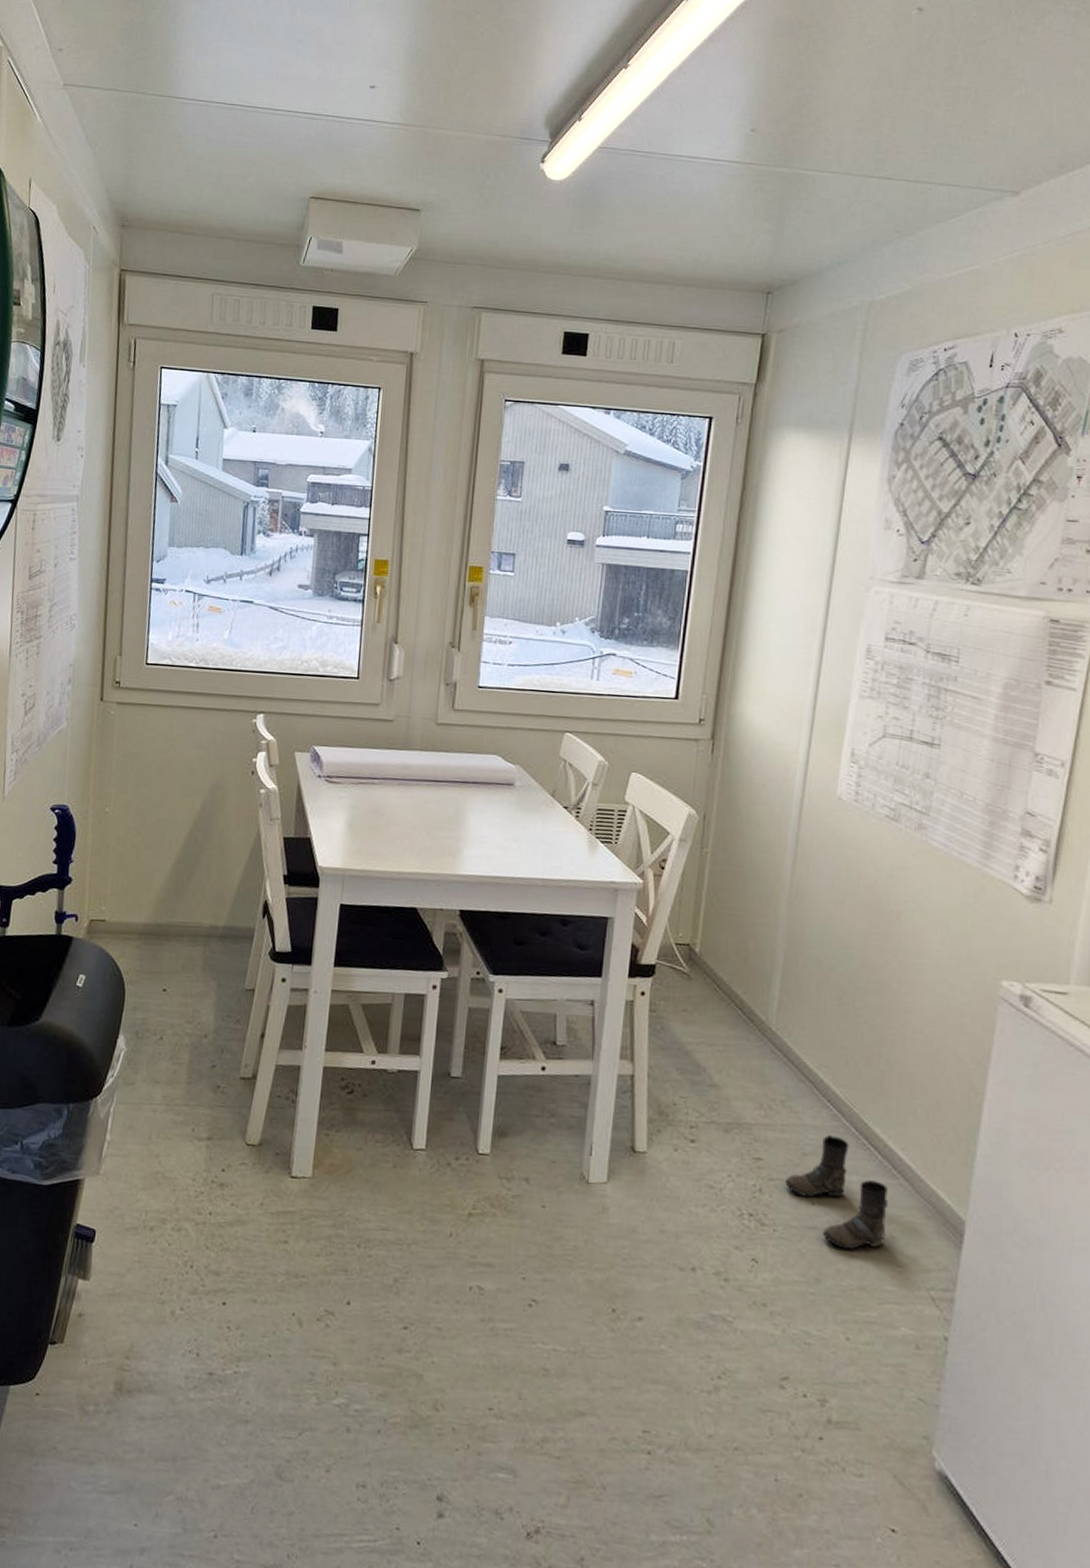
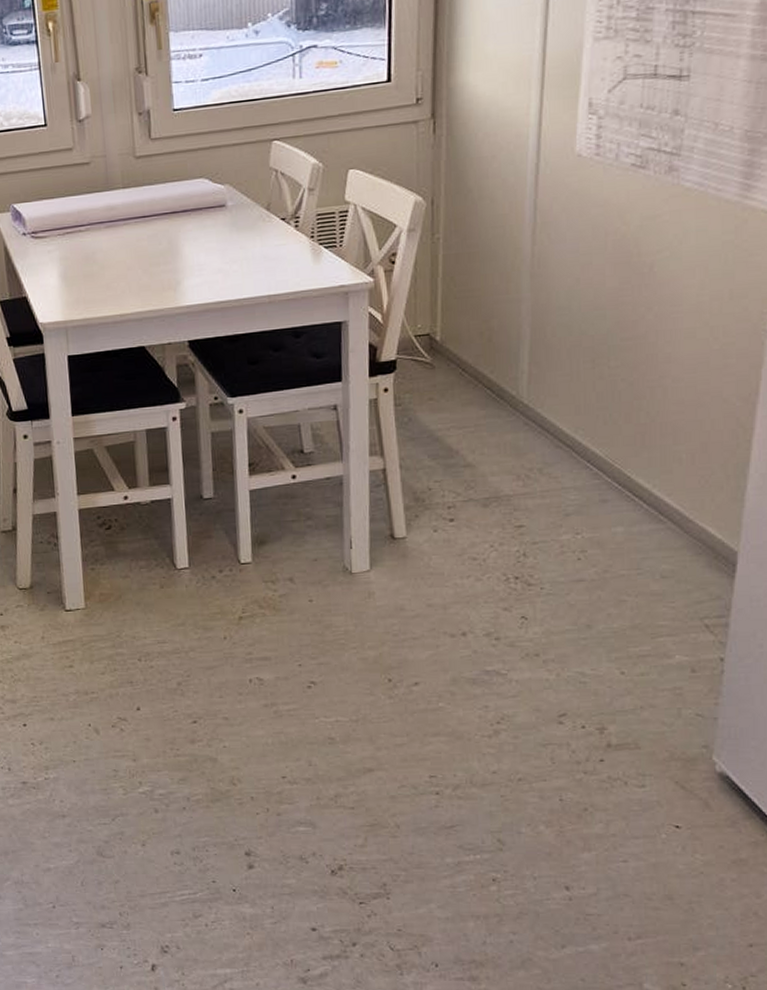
boots: present [784,1135,889,1250] -> none [548,493,657,595]

